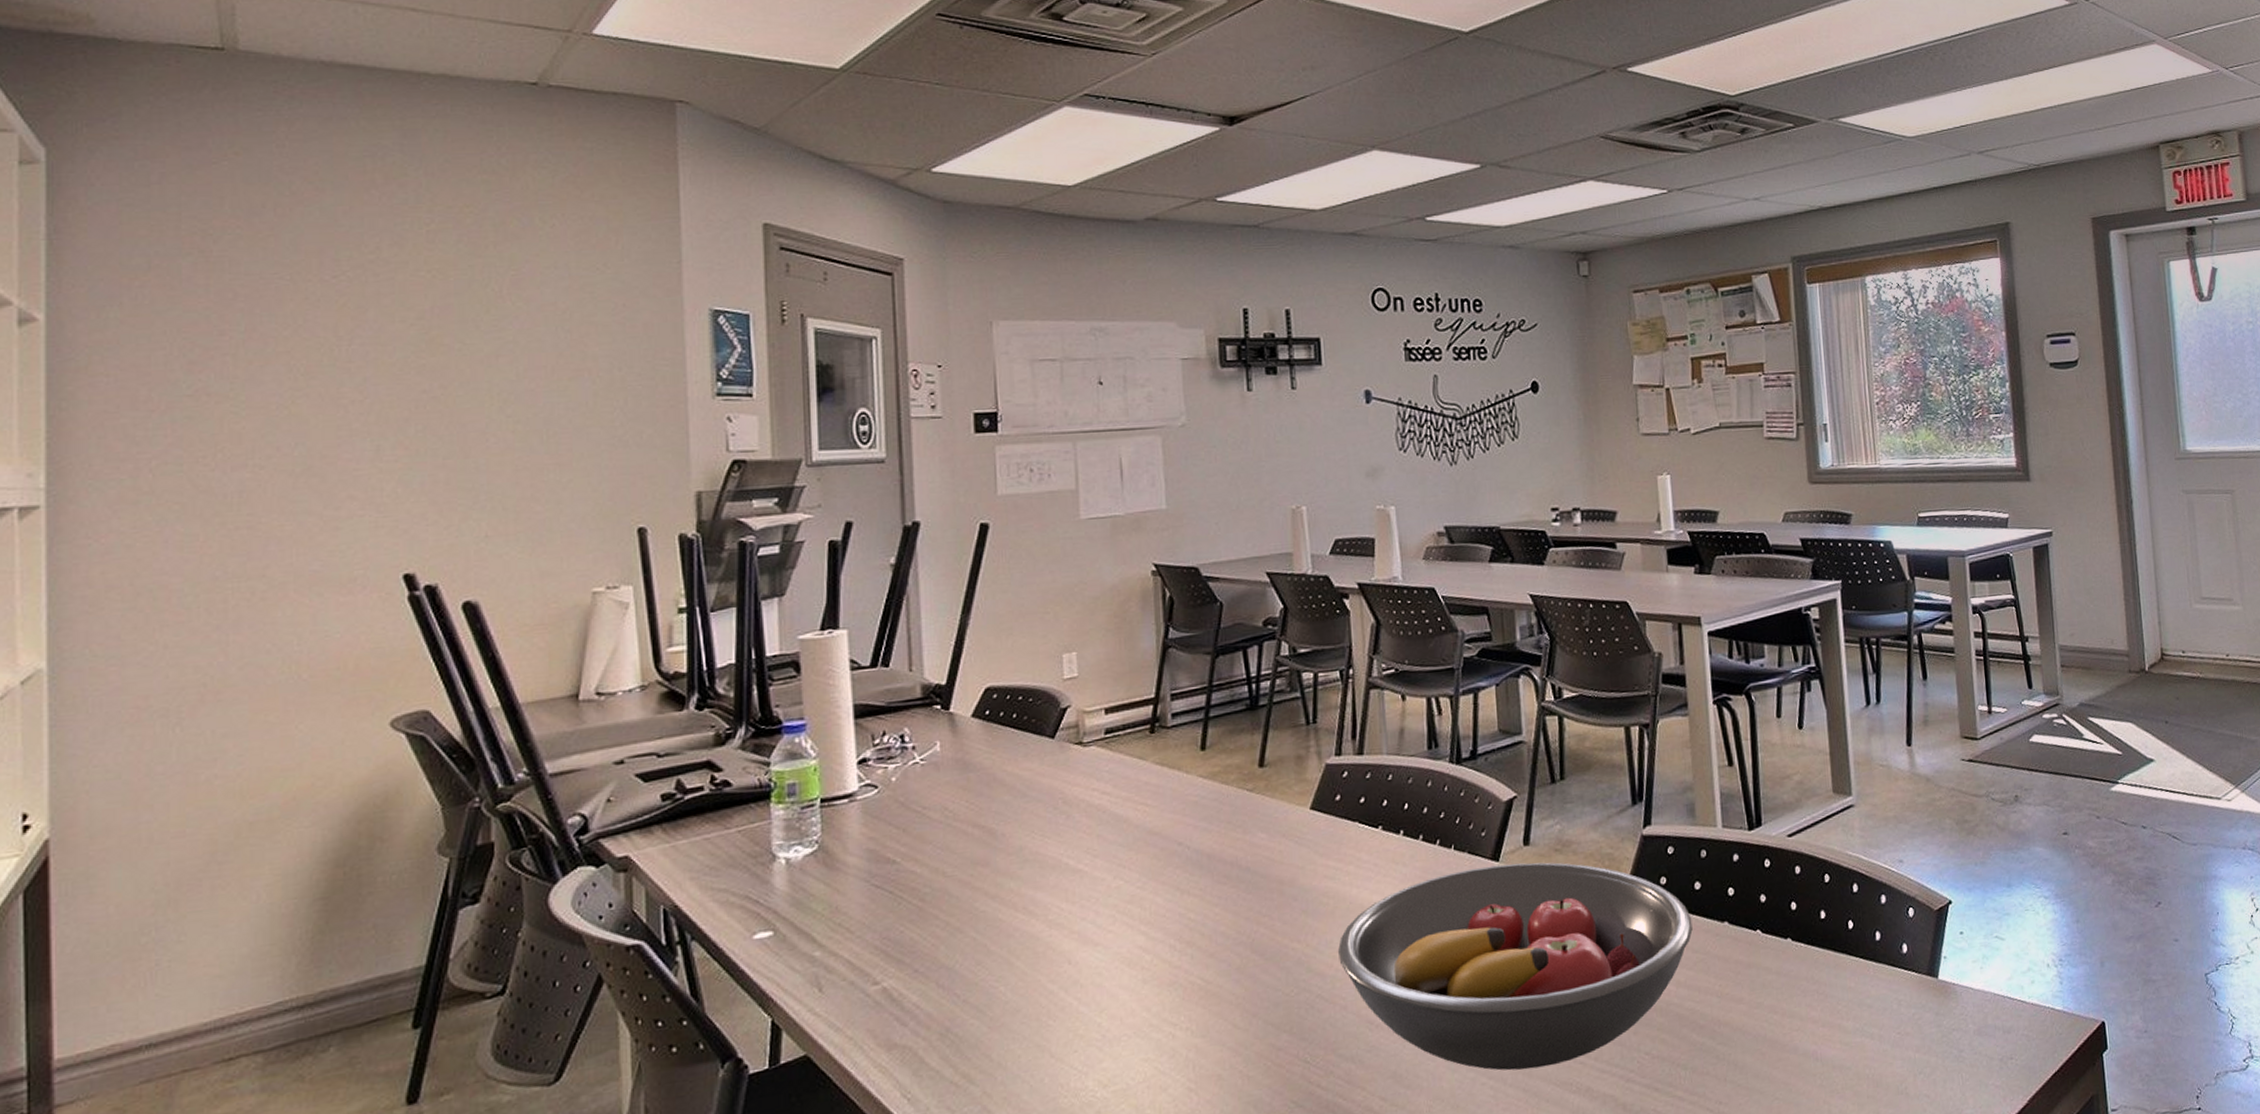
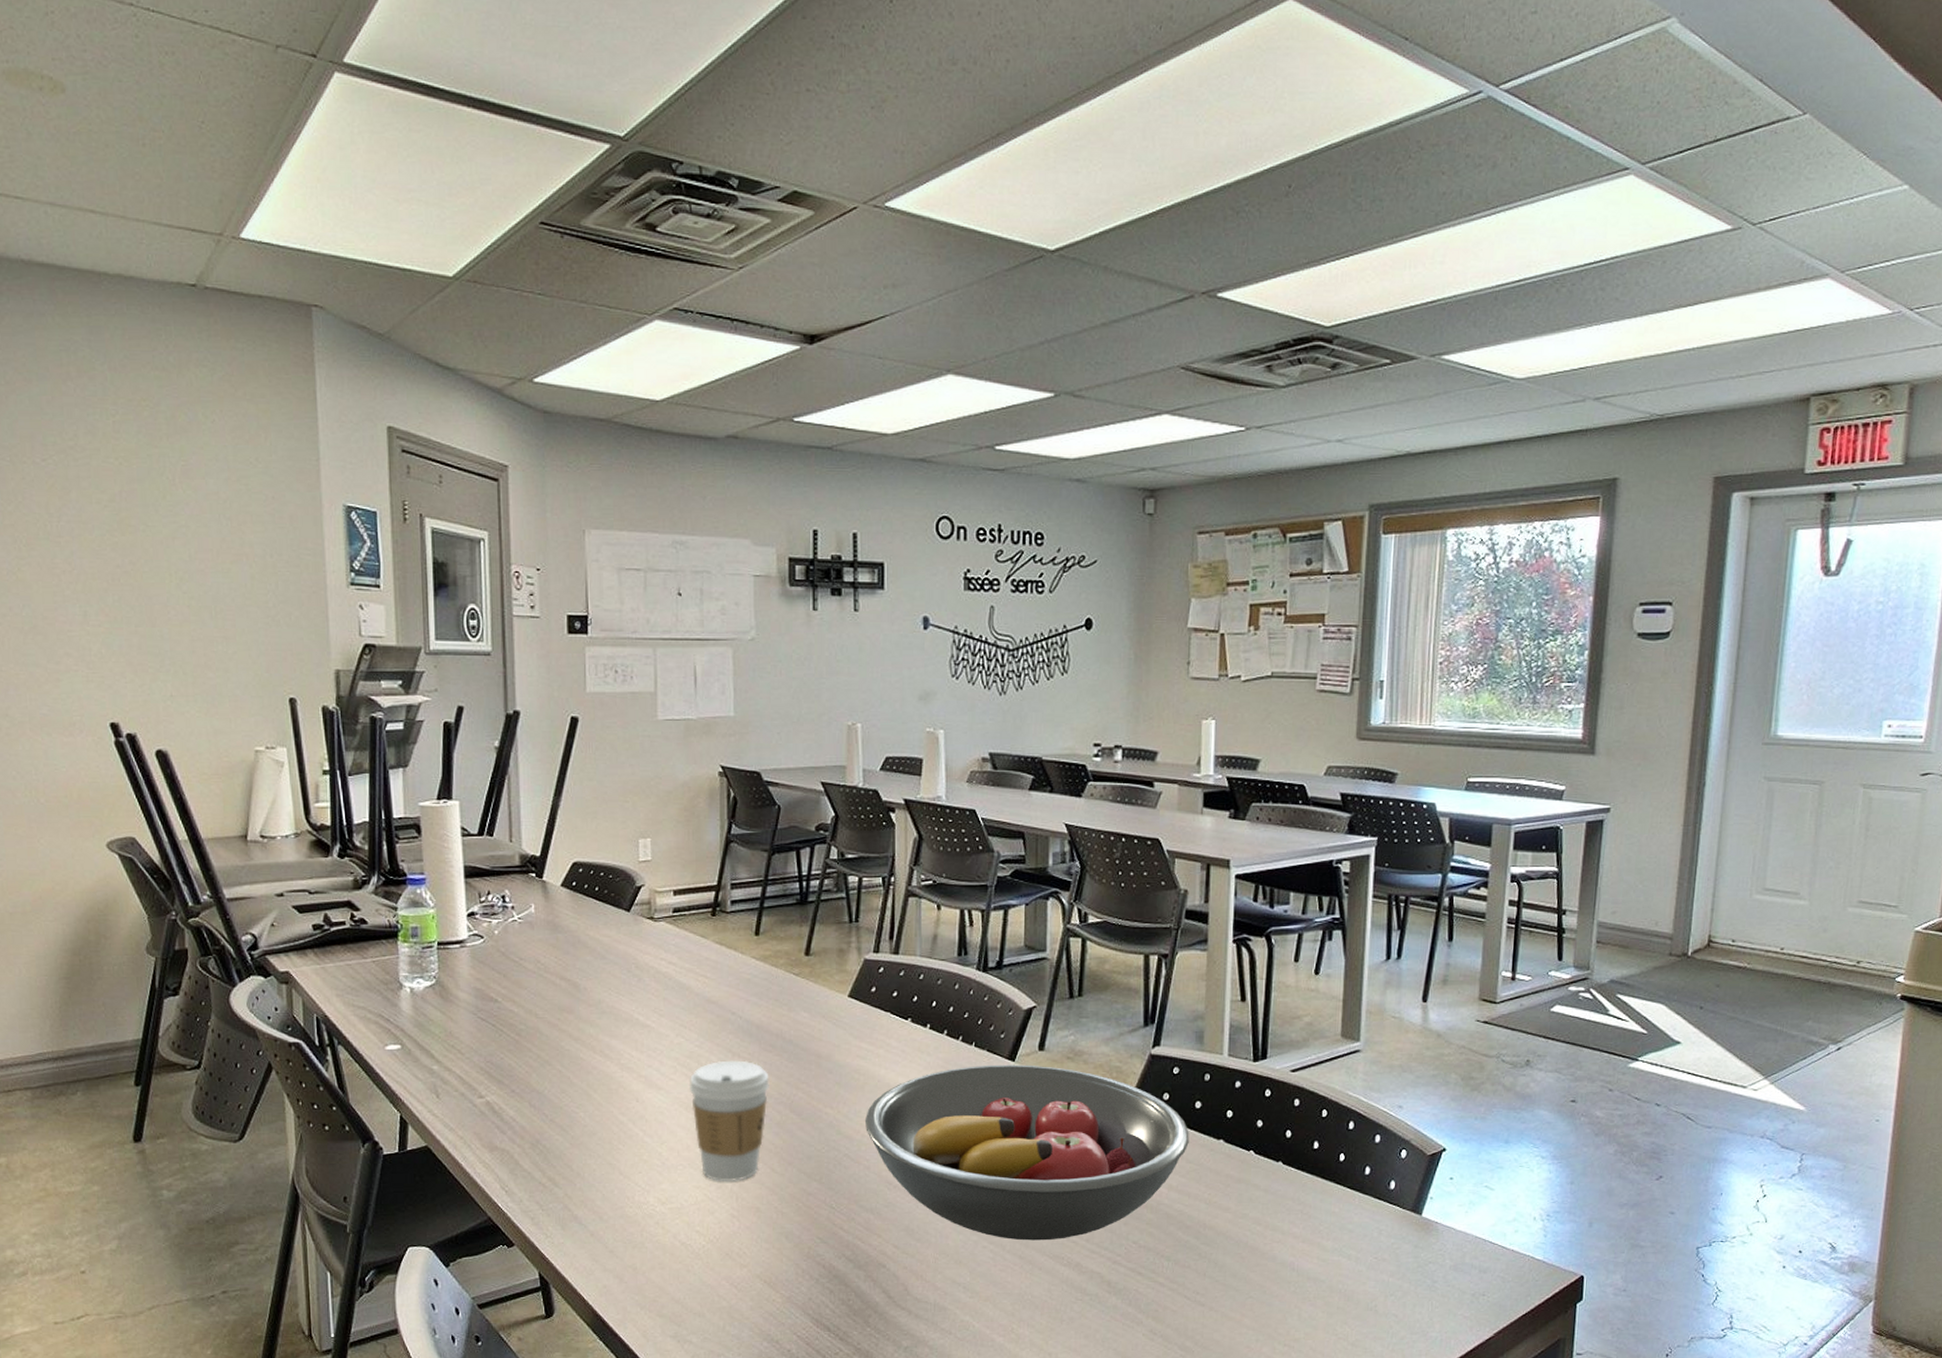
coffee cup: none [1131,897,1226,1049] -> present [689,1060,769,1181]

